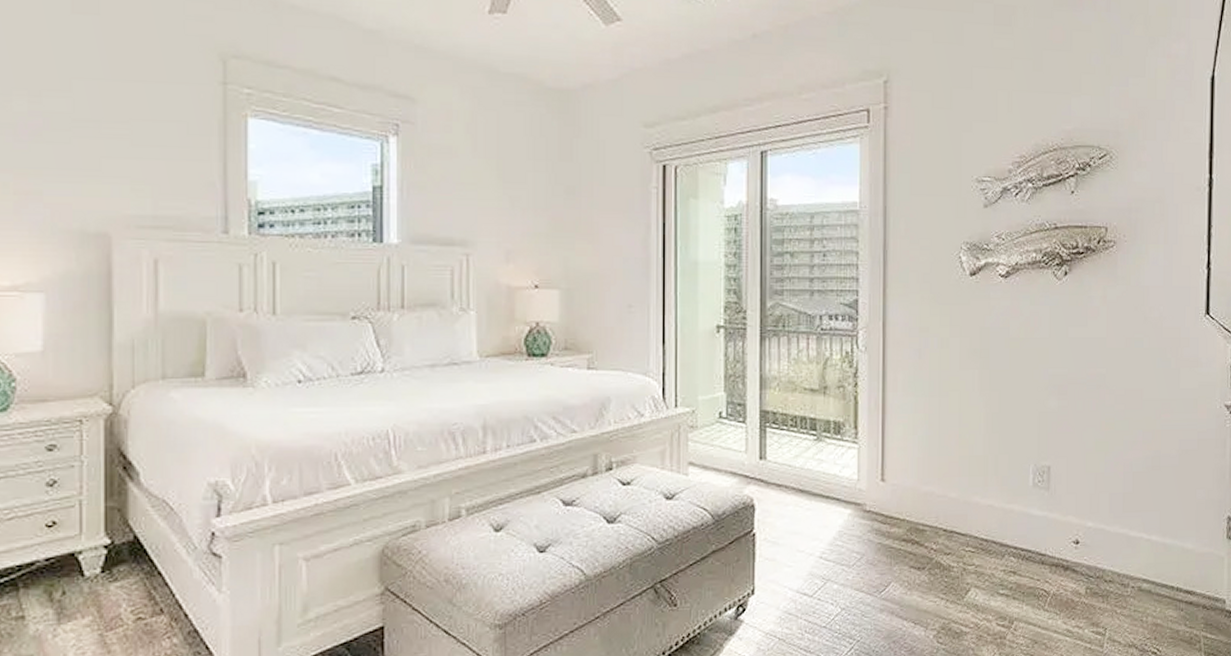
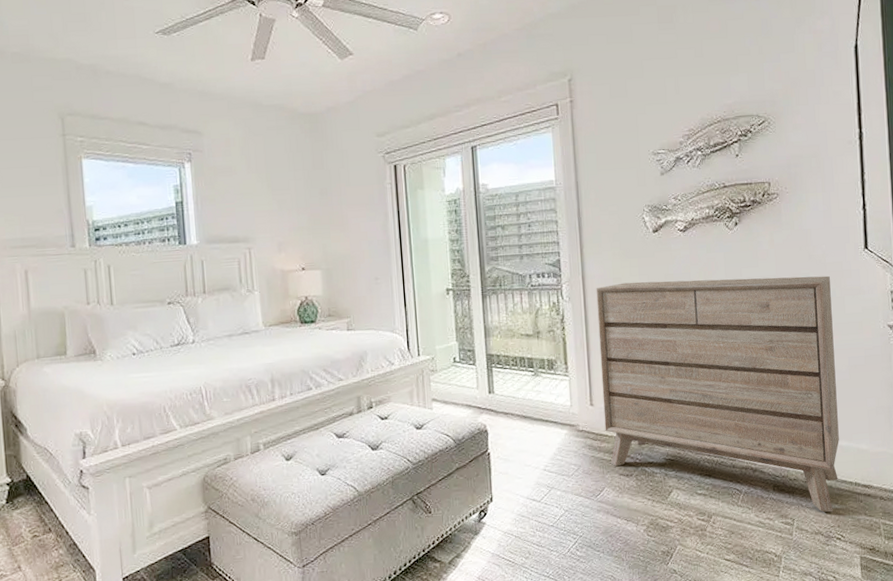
dresser: none [896,334,1166,622] -> present [596,275,839,512]

